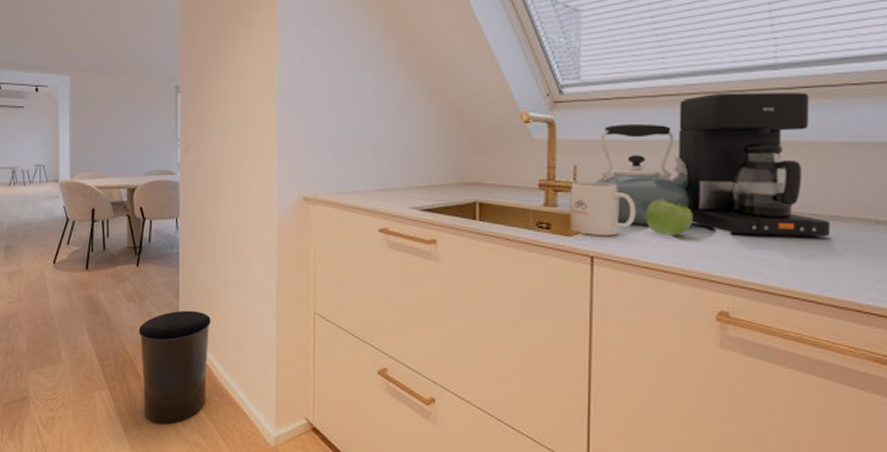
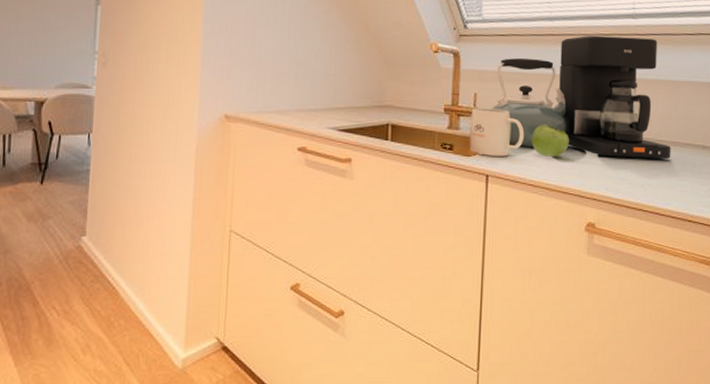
waste bin: present [138,310,211,425] -> none [38,230,121,353]

